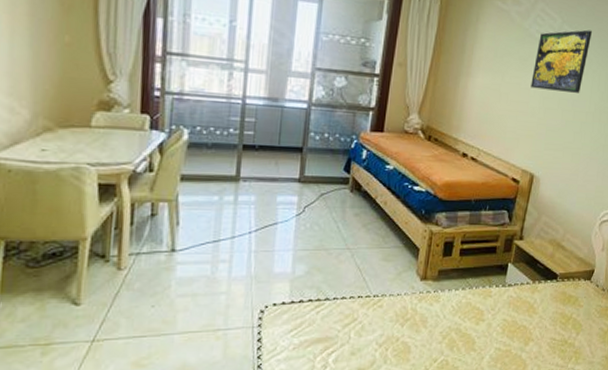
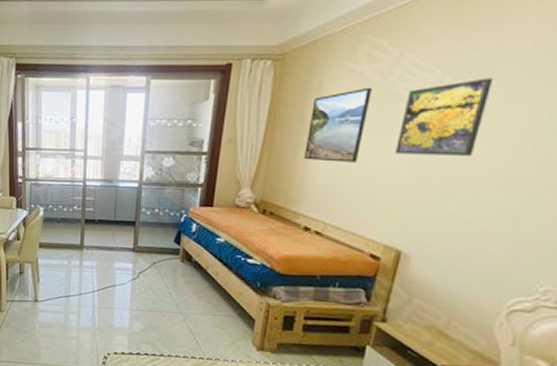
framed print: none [463,26,515,94] -> present [304,87,372,163]

